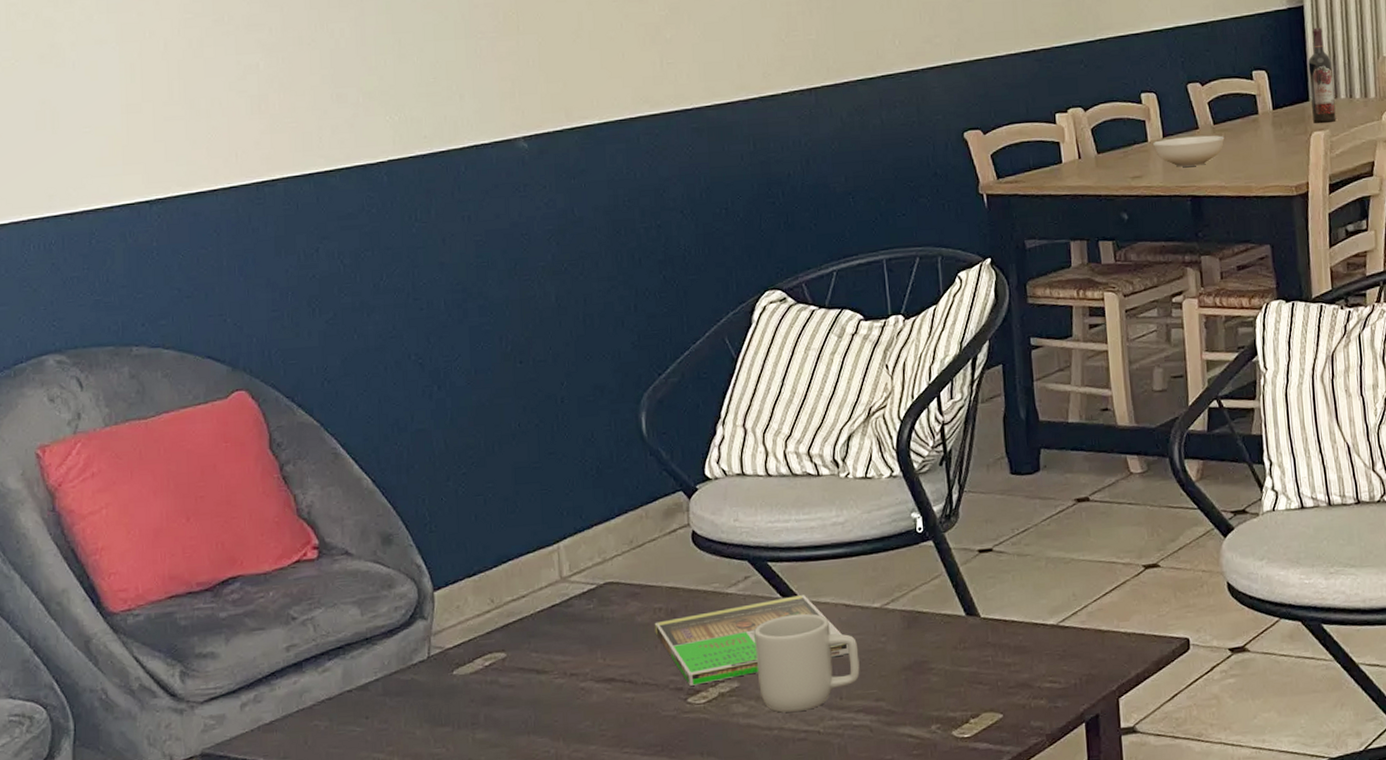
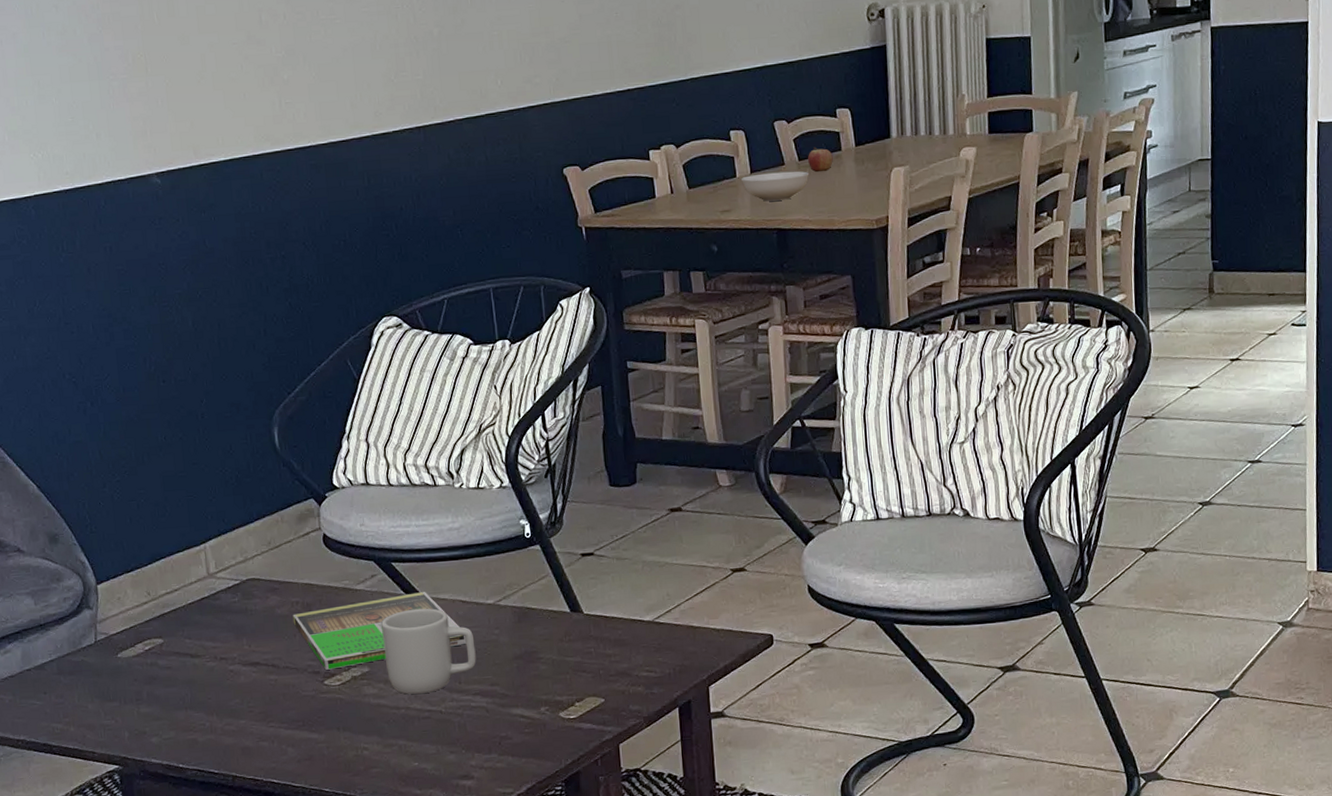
fruit: none [1222,110,1250,137] -> present [807,147,833,173]
wine bottle: present [1308,27,1337,124] -> none [890,66,916,160]

